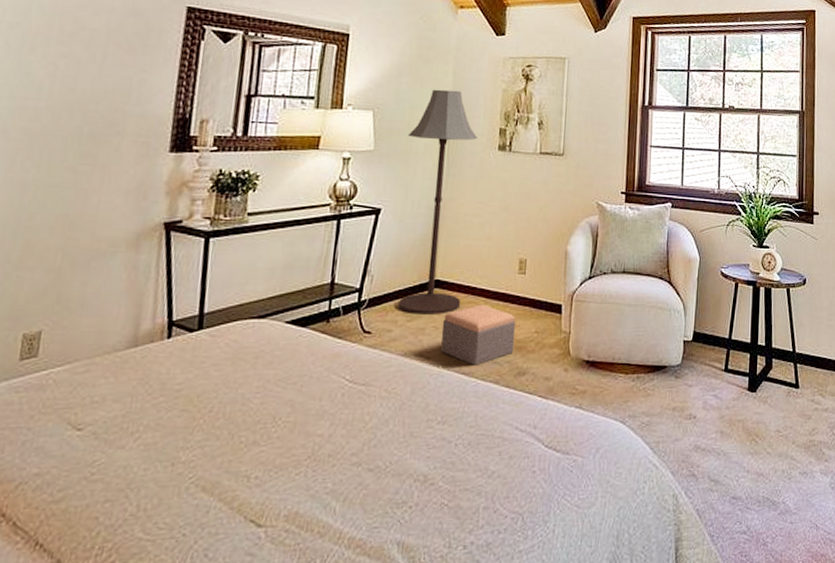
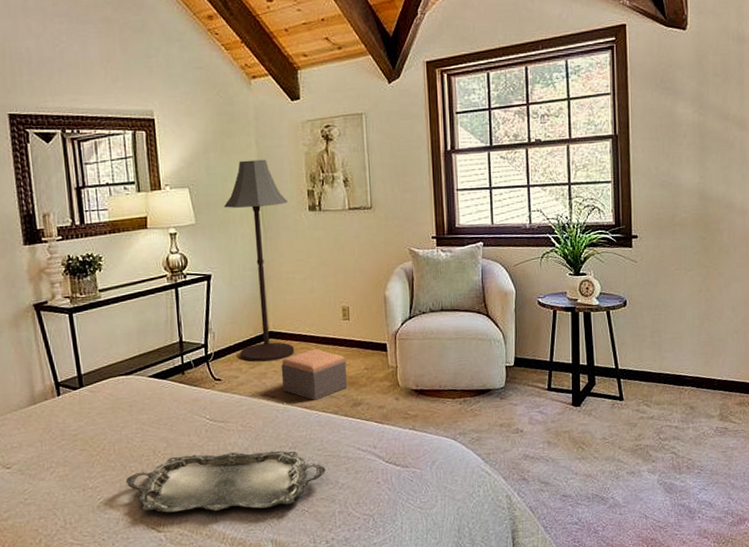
serving tray: none [229,424,477,502] -> present [125,450,326,513]

